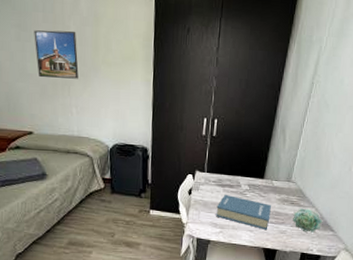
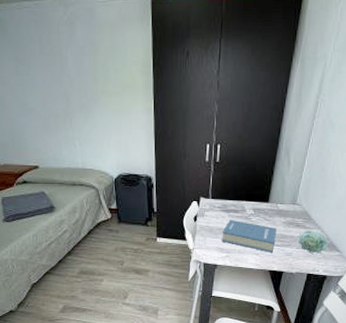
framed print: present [34,30,79,79] -> none [32,61,79,111]

